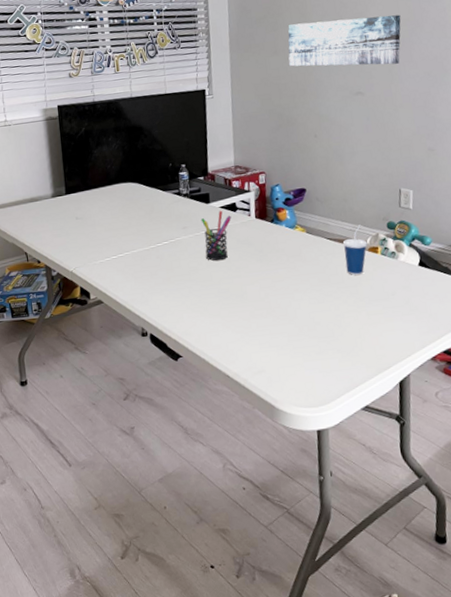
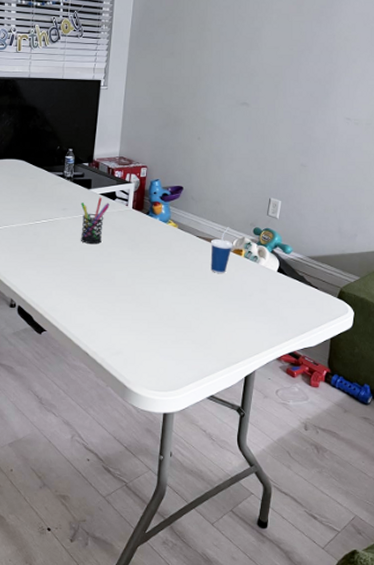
wall art: present [288,14,401,67] -> none [183,30,293,81]

